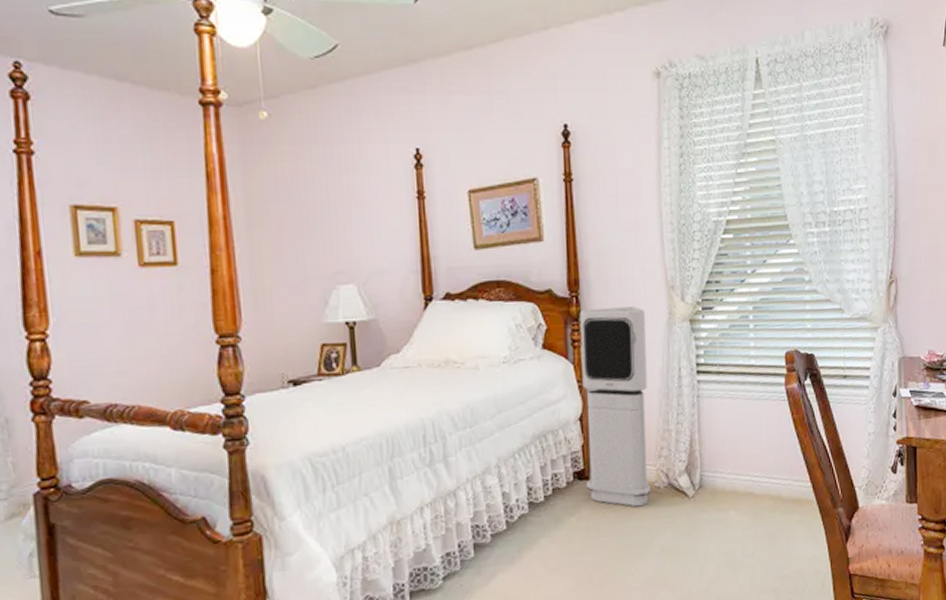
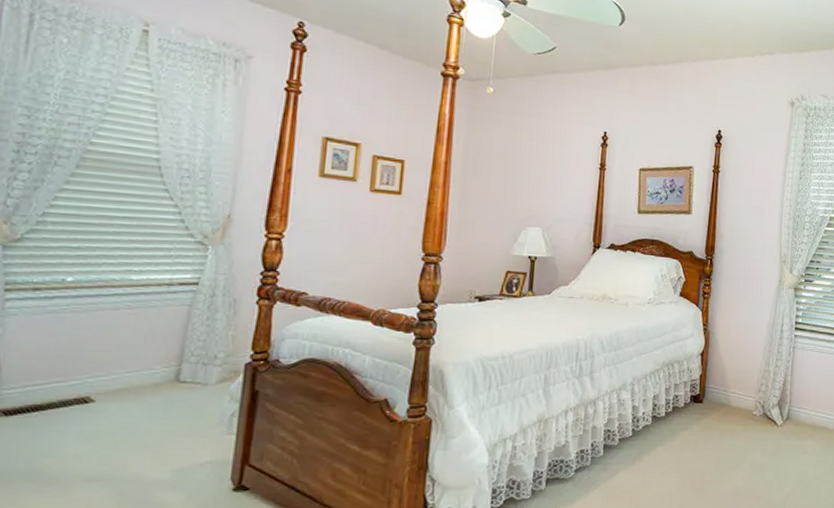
air purifier: present [579,306,651,507] -> none [699,270,761,429]

